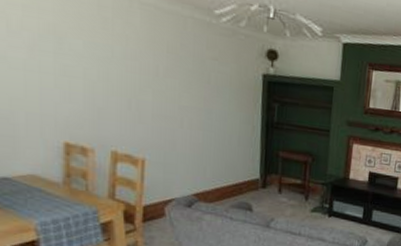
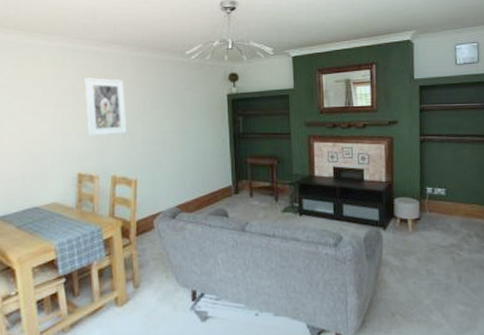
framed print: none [71,18,132,102] -> present [85,78,126,137]

